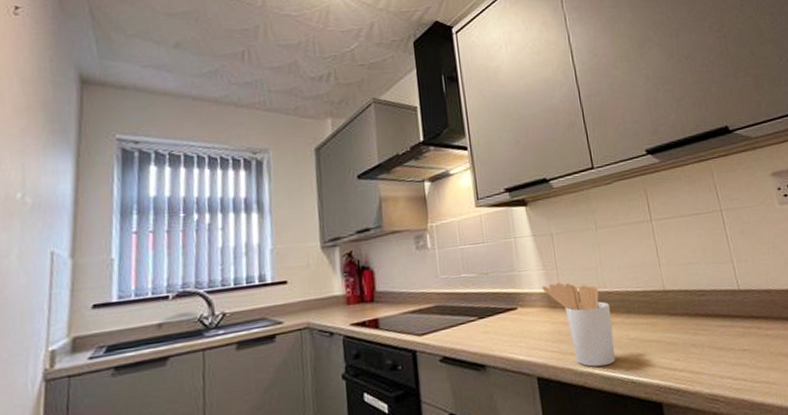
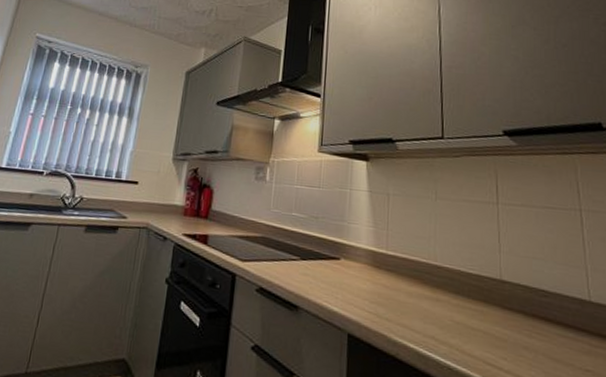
utensil holder: present [542,282,616,367] -> none [369,243,437,343]

